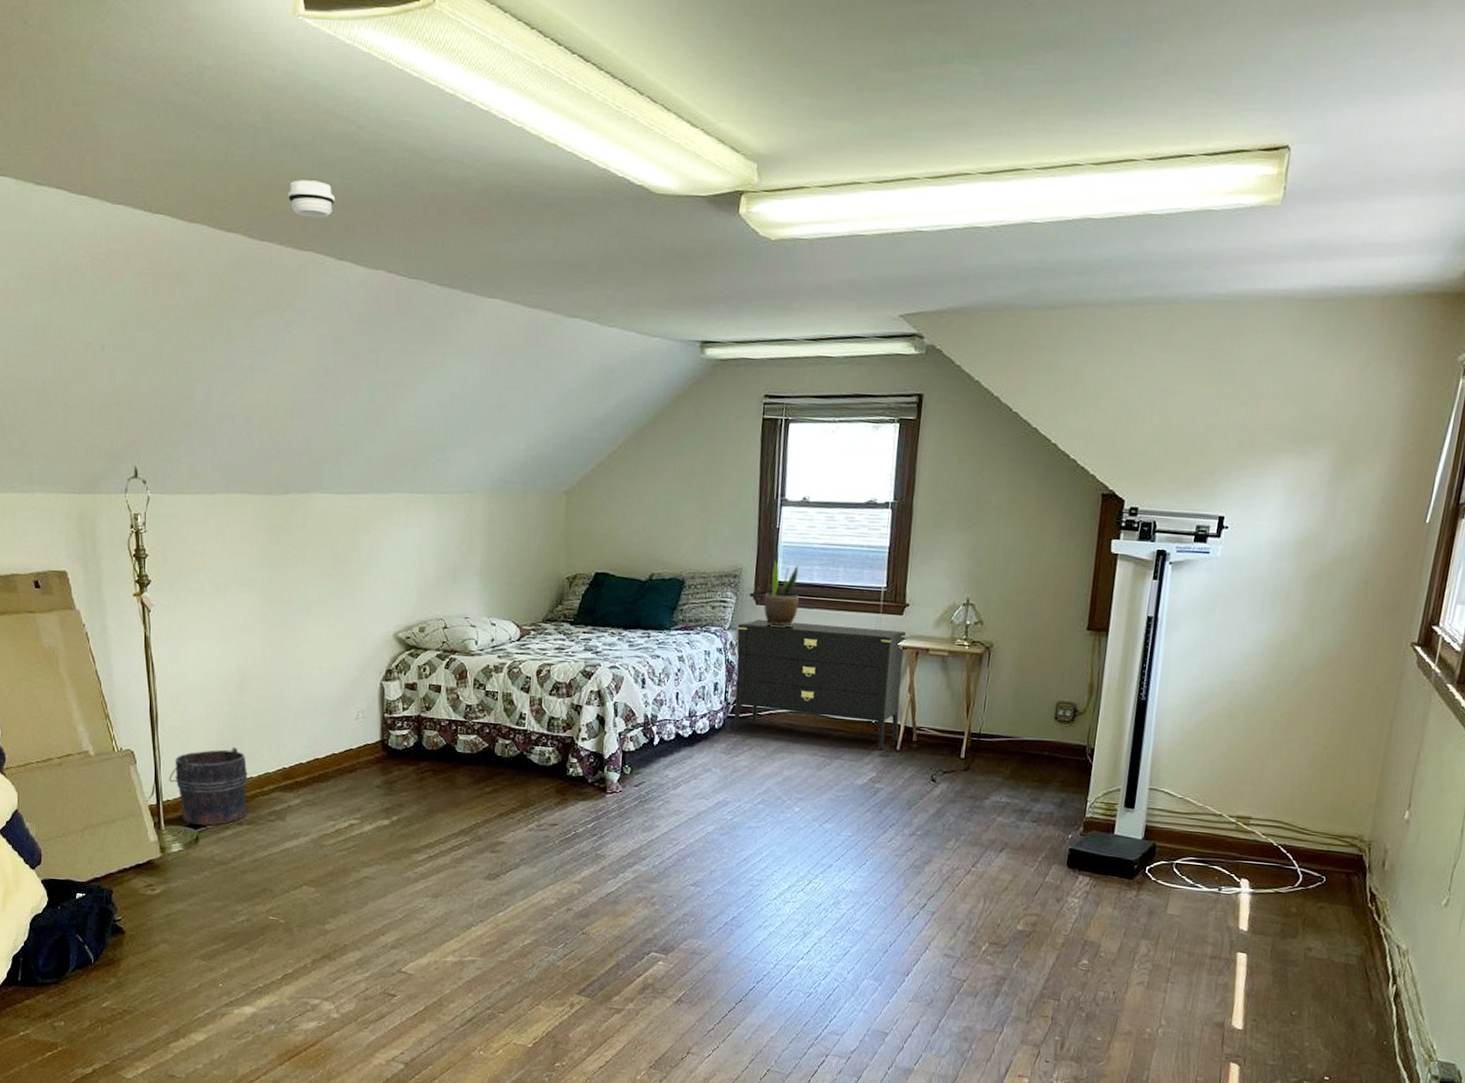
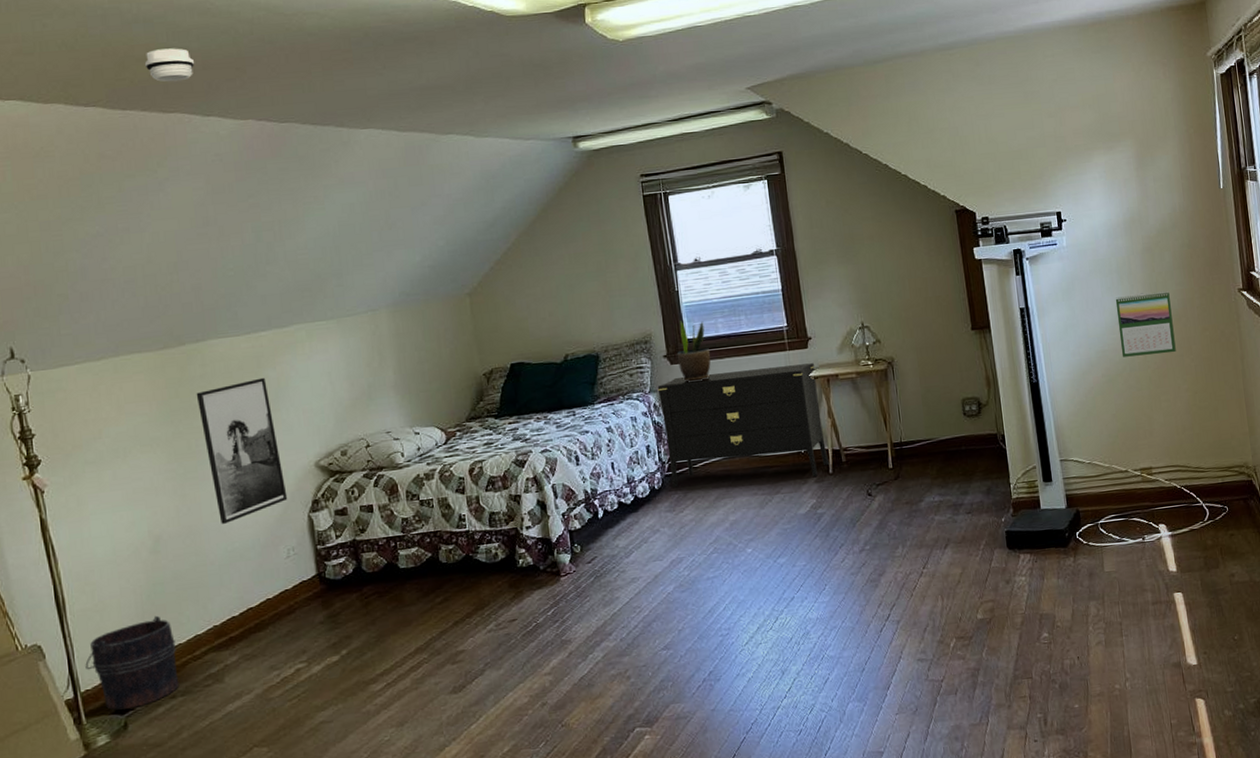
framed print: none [294,540,364,675] -> present [196,377,288,524]
calendar: none [1251,625,1327,699] -> present [1115,290,1176,357]

